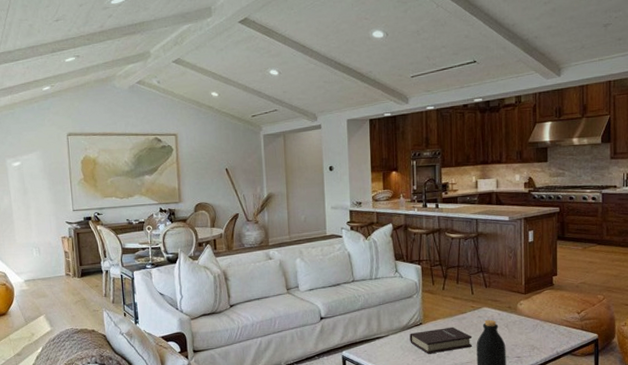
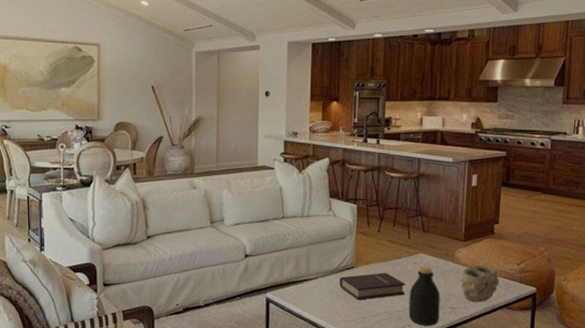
bowl: none [524,316,561,351] -> present [460,266,499,302]

